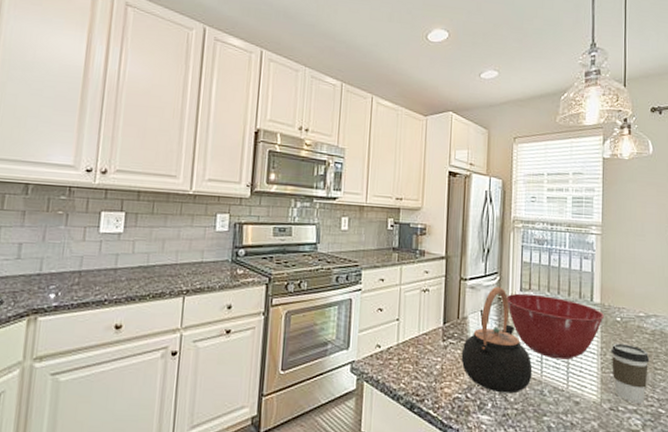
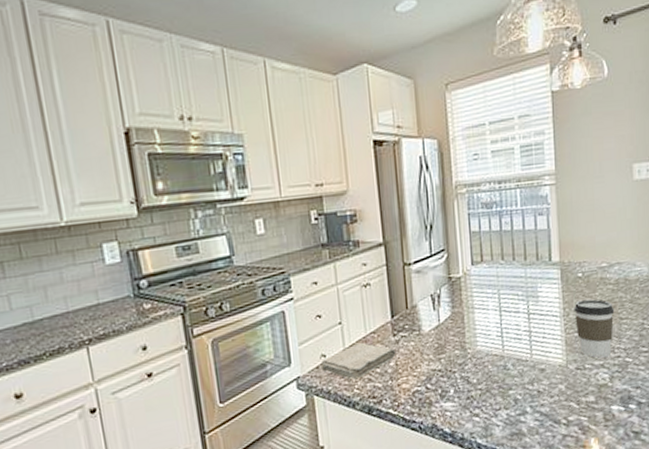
washcloth: none [374,340,444,373] -> present [320,342,397,379]
teapot: present [461,286,533,394] -> none [415,264,494,377]
mixing bowl: present [506,293,604,360] -> none [457,264,564,330]

